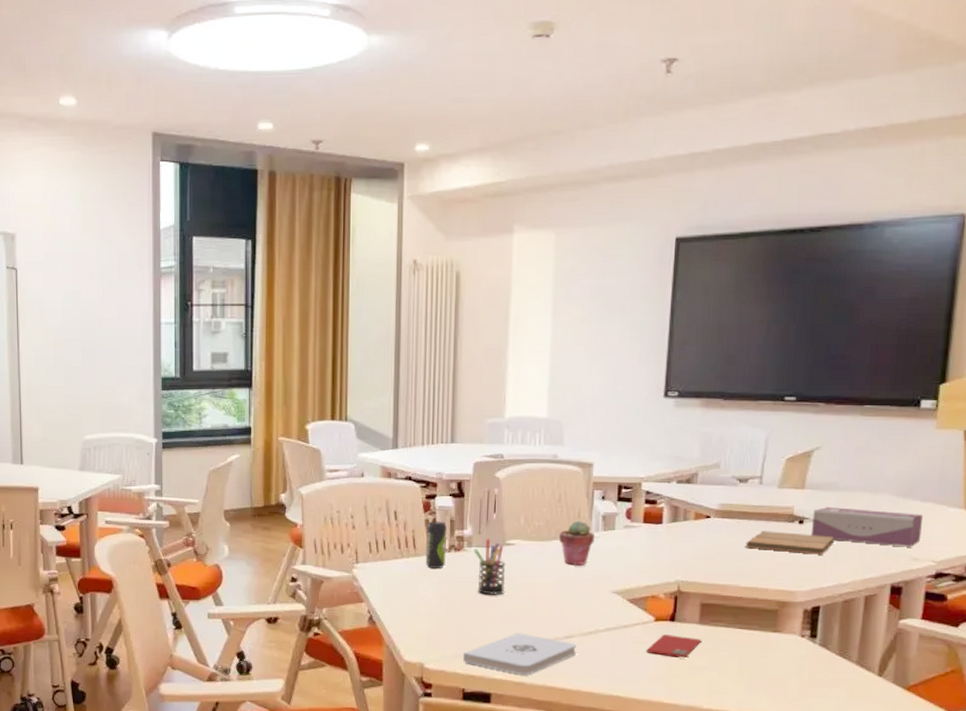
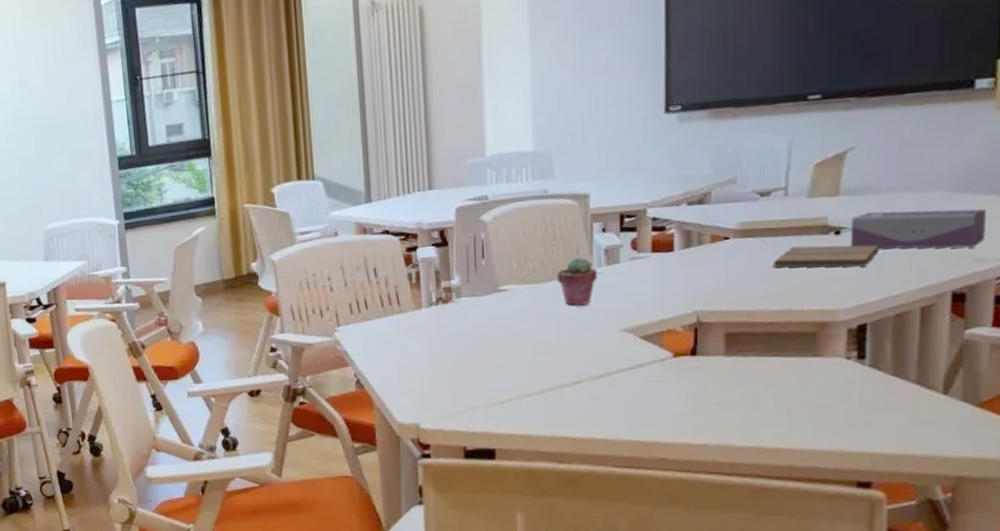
beverage can: present [425,521,447,568] -> none [410,273,434,324]
notepad: present [463,633,576,675] -> none [461,383,586,427]
pen holder: present [474,538,506,595] -> none [463,286,502,346]
smartphone: present [646,633,701,659] -> none [666,369,729,395]

